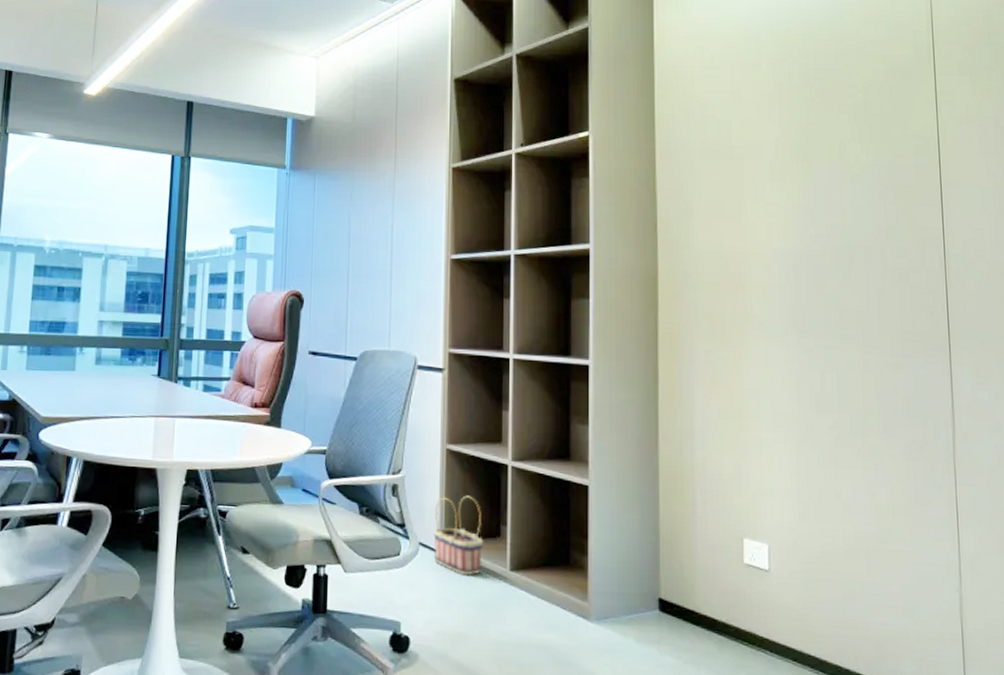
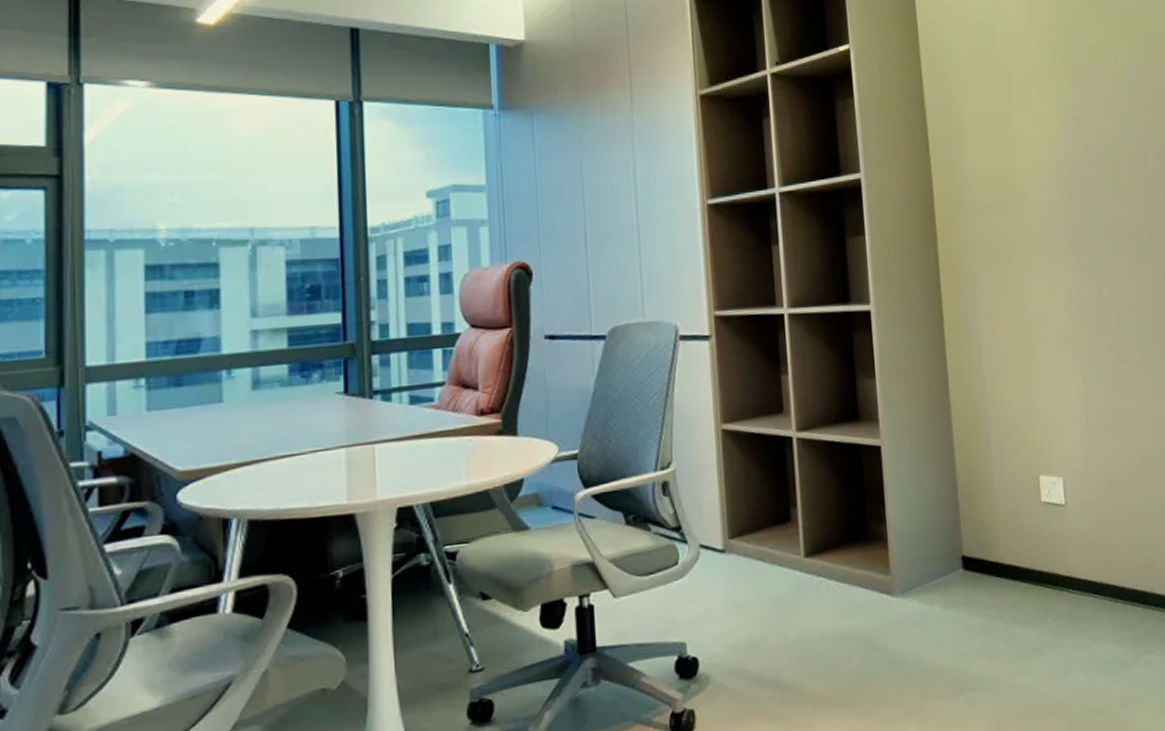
basket: present [433,495,484,576] -> none [713,479,774,574]

